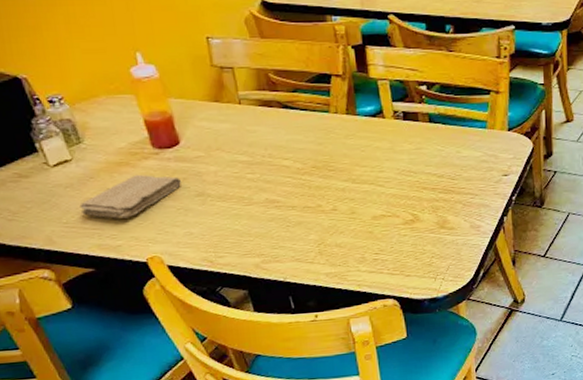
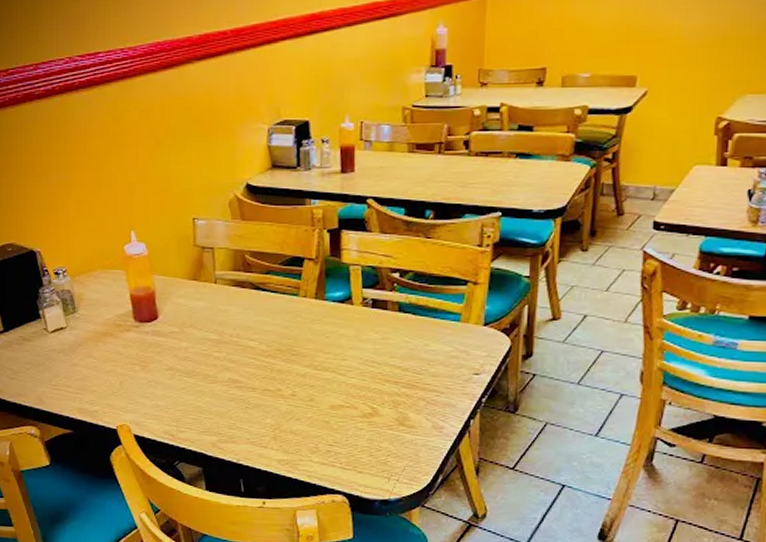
washcloth: present [79,175,182,219] -> none [67,346,156,386]

